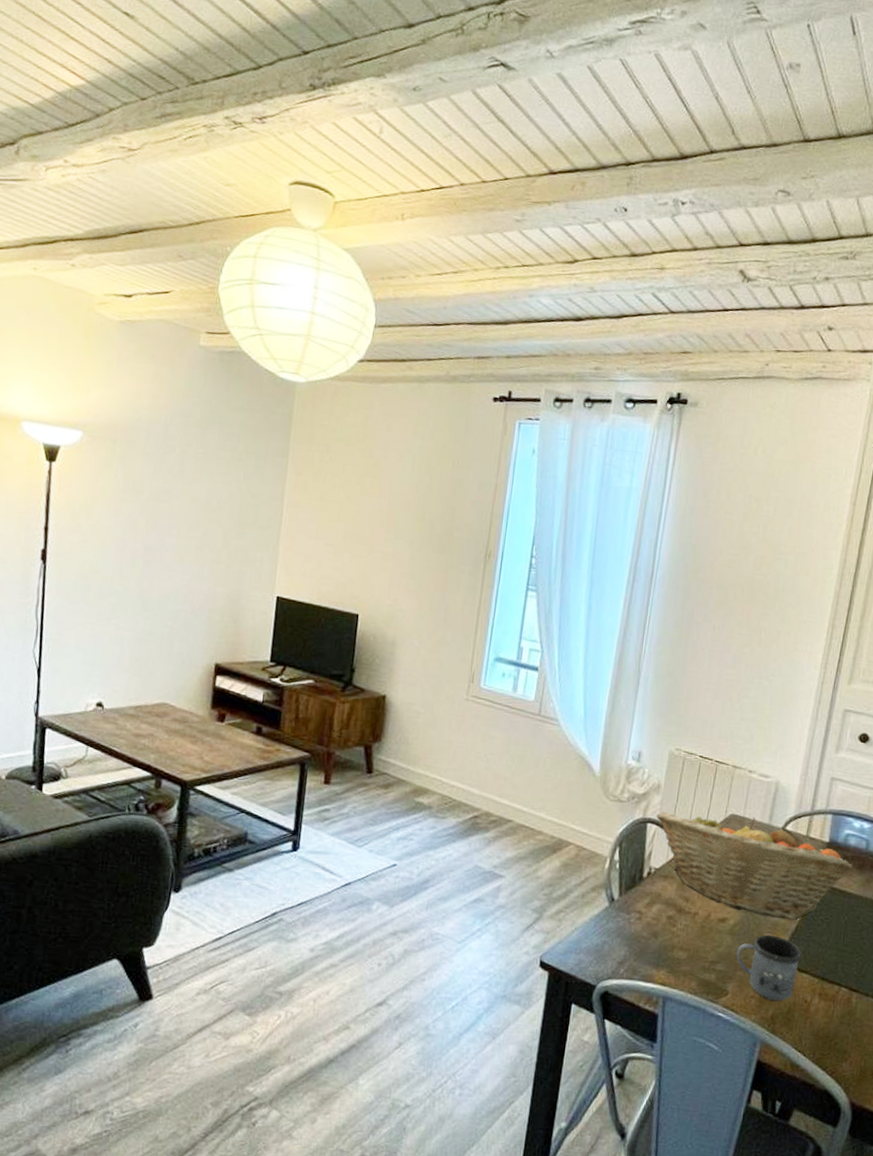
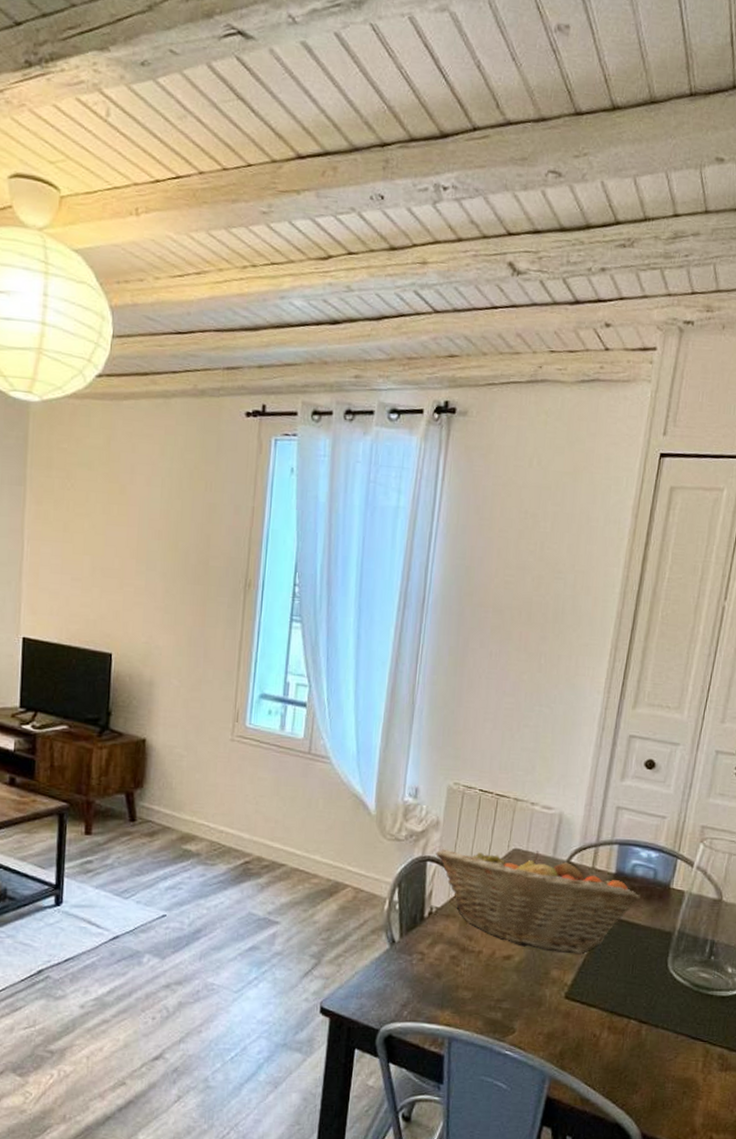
mug: present [736,934,803,1001] -> none [522,970,590,1037]

